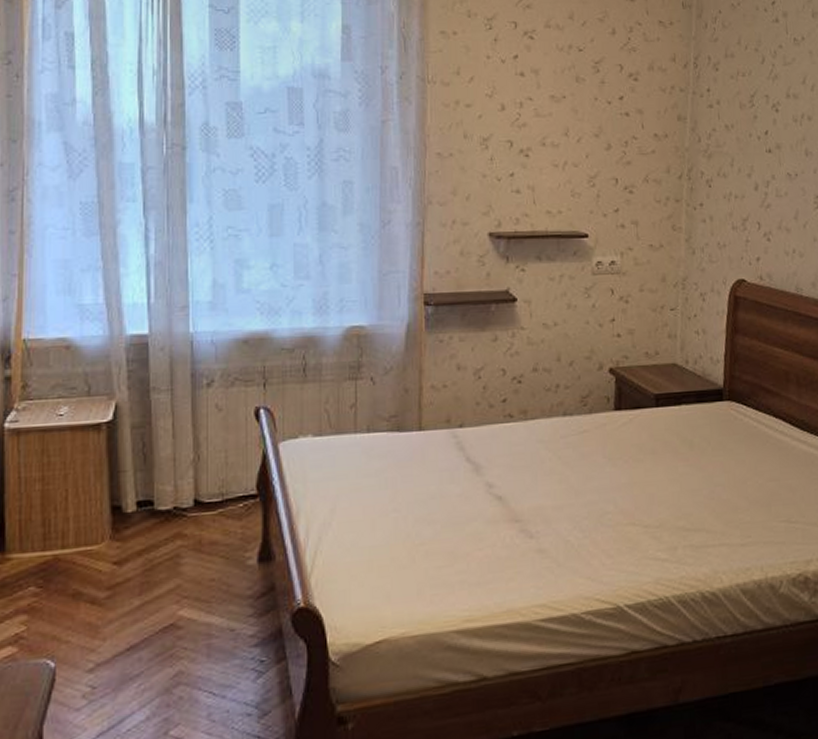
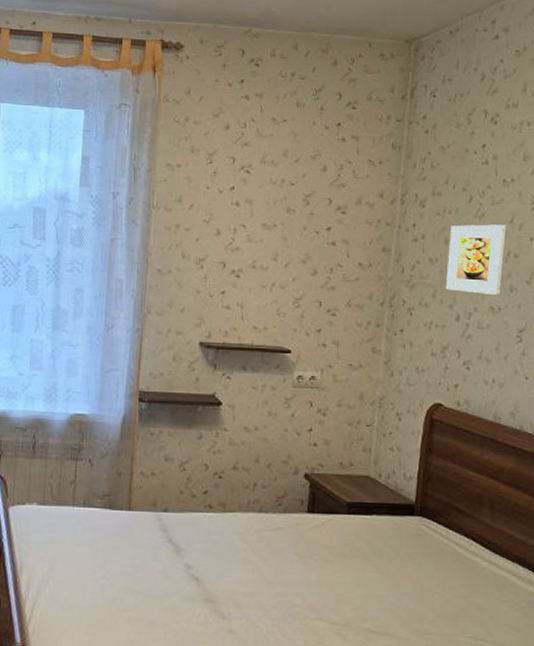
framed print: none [742,86,800,161] -> present [445,224,507,295]

